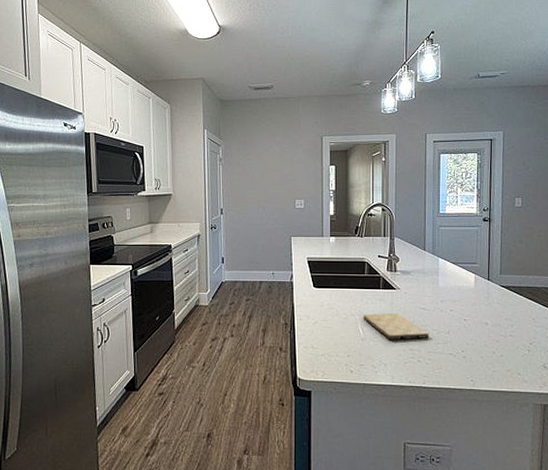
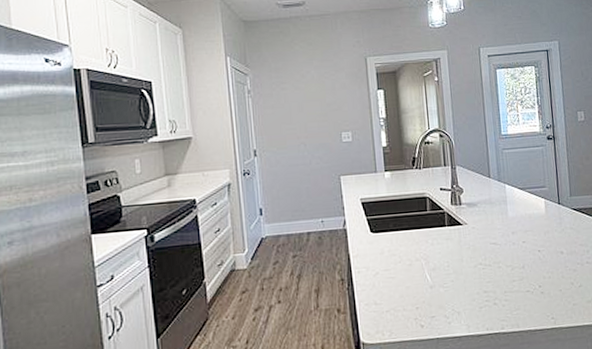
cutting board: present [363,312,430,340] -> none [429,251,504,284]

